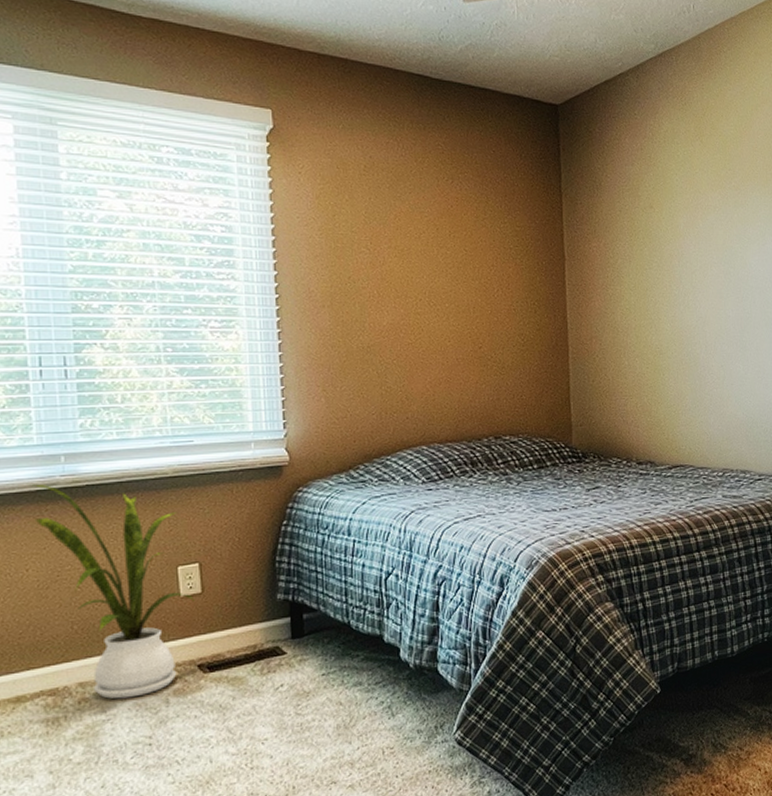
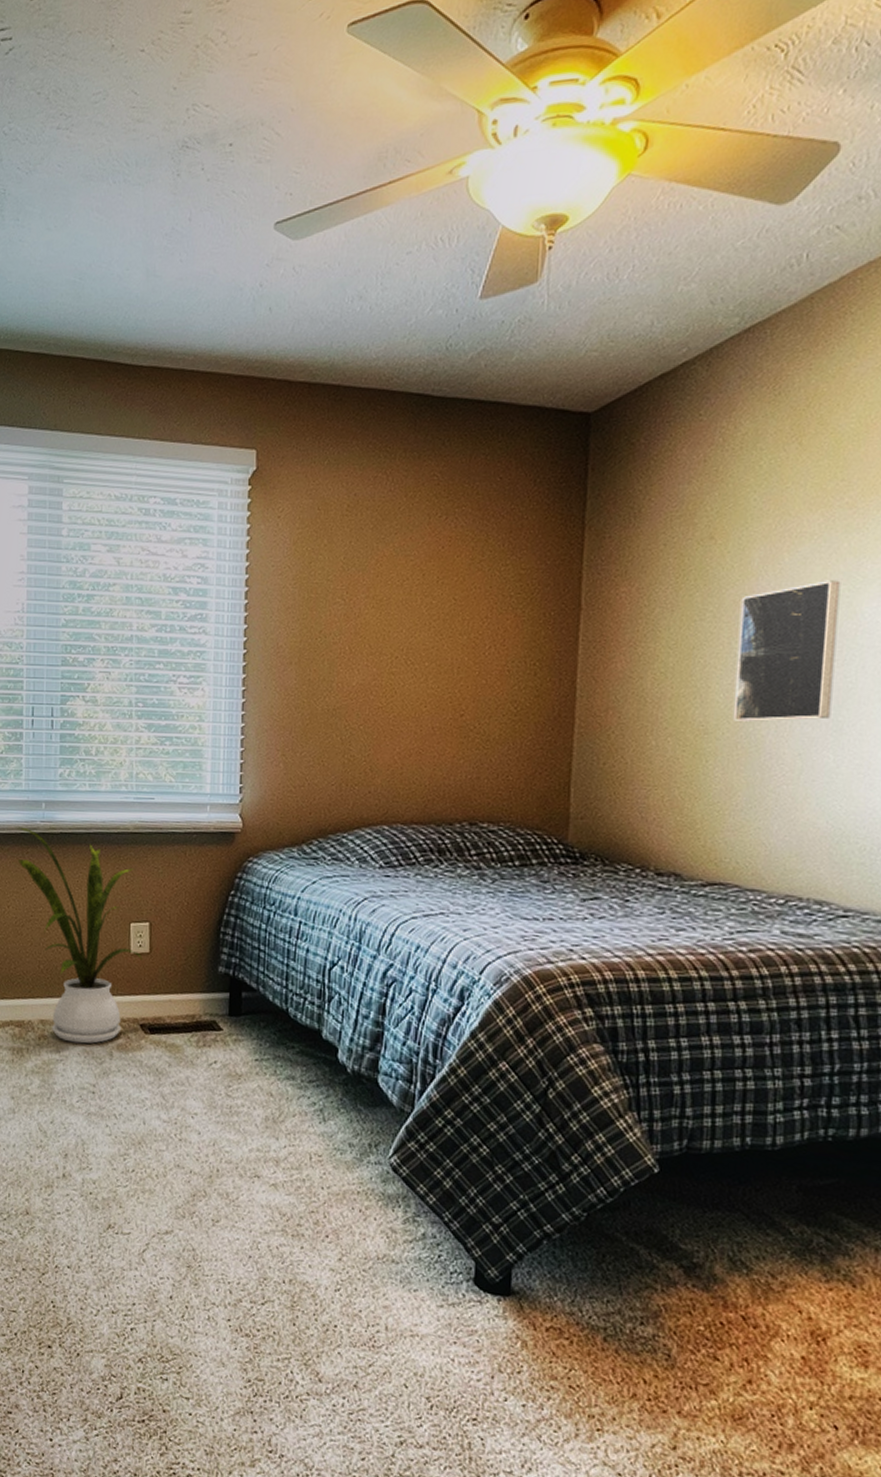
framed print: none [675,241,738,344] -> present [732,580,841,722]

